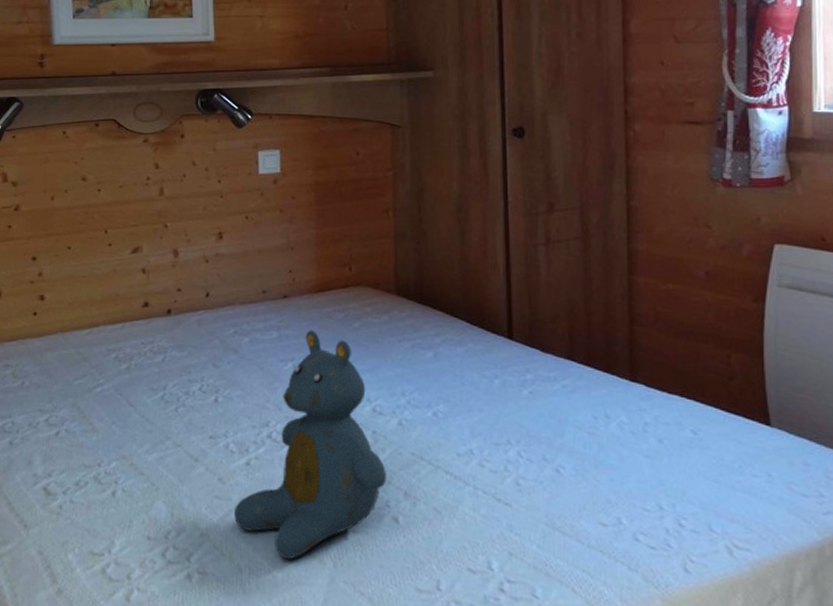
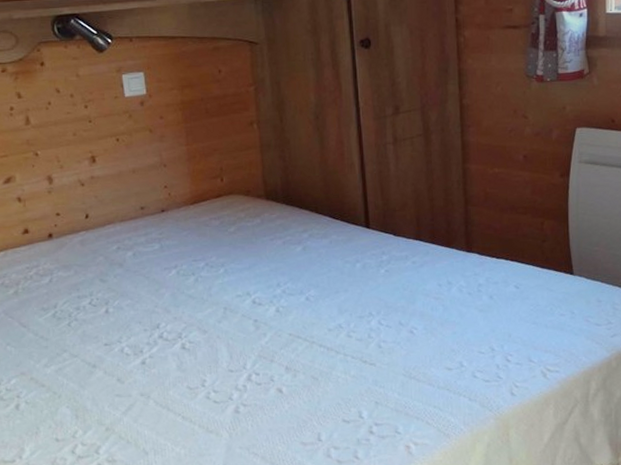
teddy bear: present [233,330,387,559] -> none [134,238,270,437]

